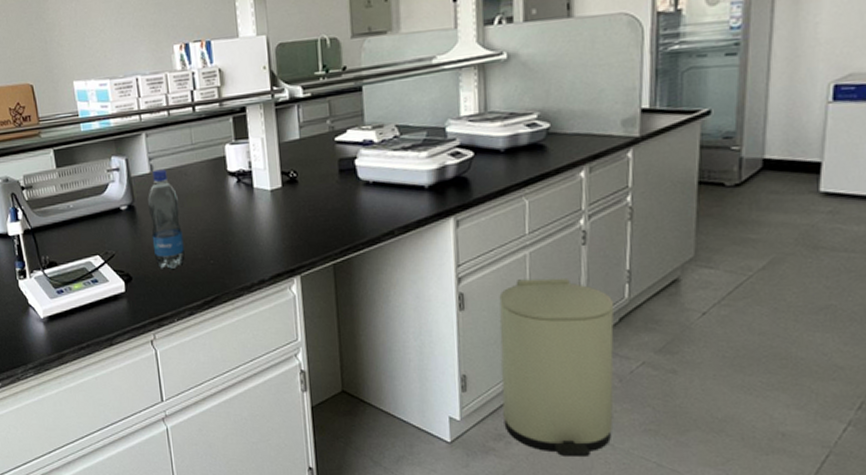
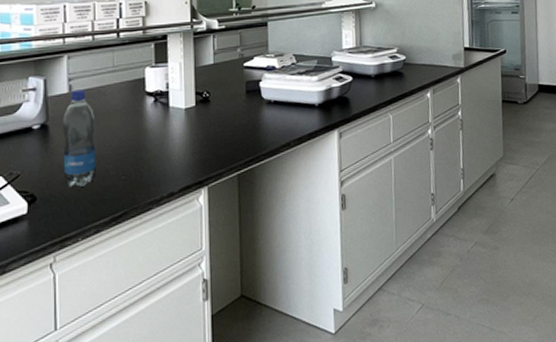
pedal bin: present [499,277,615,458] -> none [372,177,458,334]

